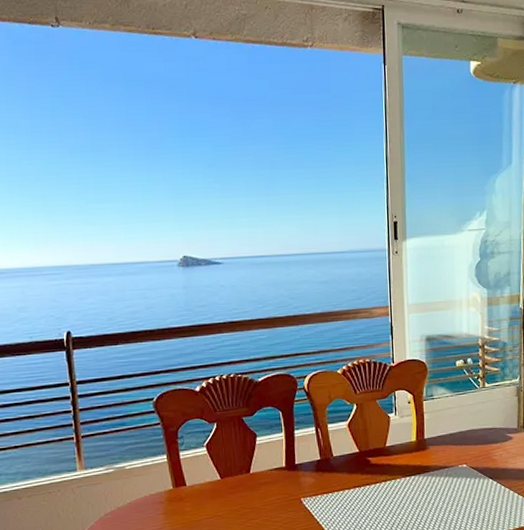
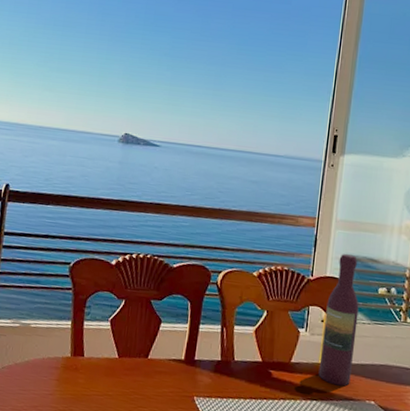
wine bottle: none [411,335,442,458] -> present [318,254,359,386]

